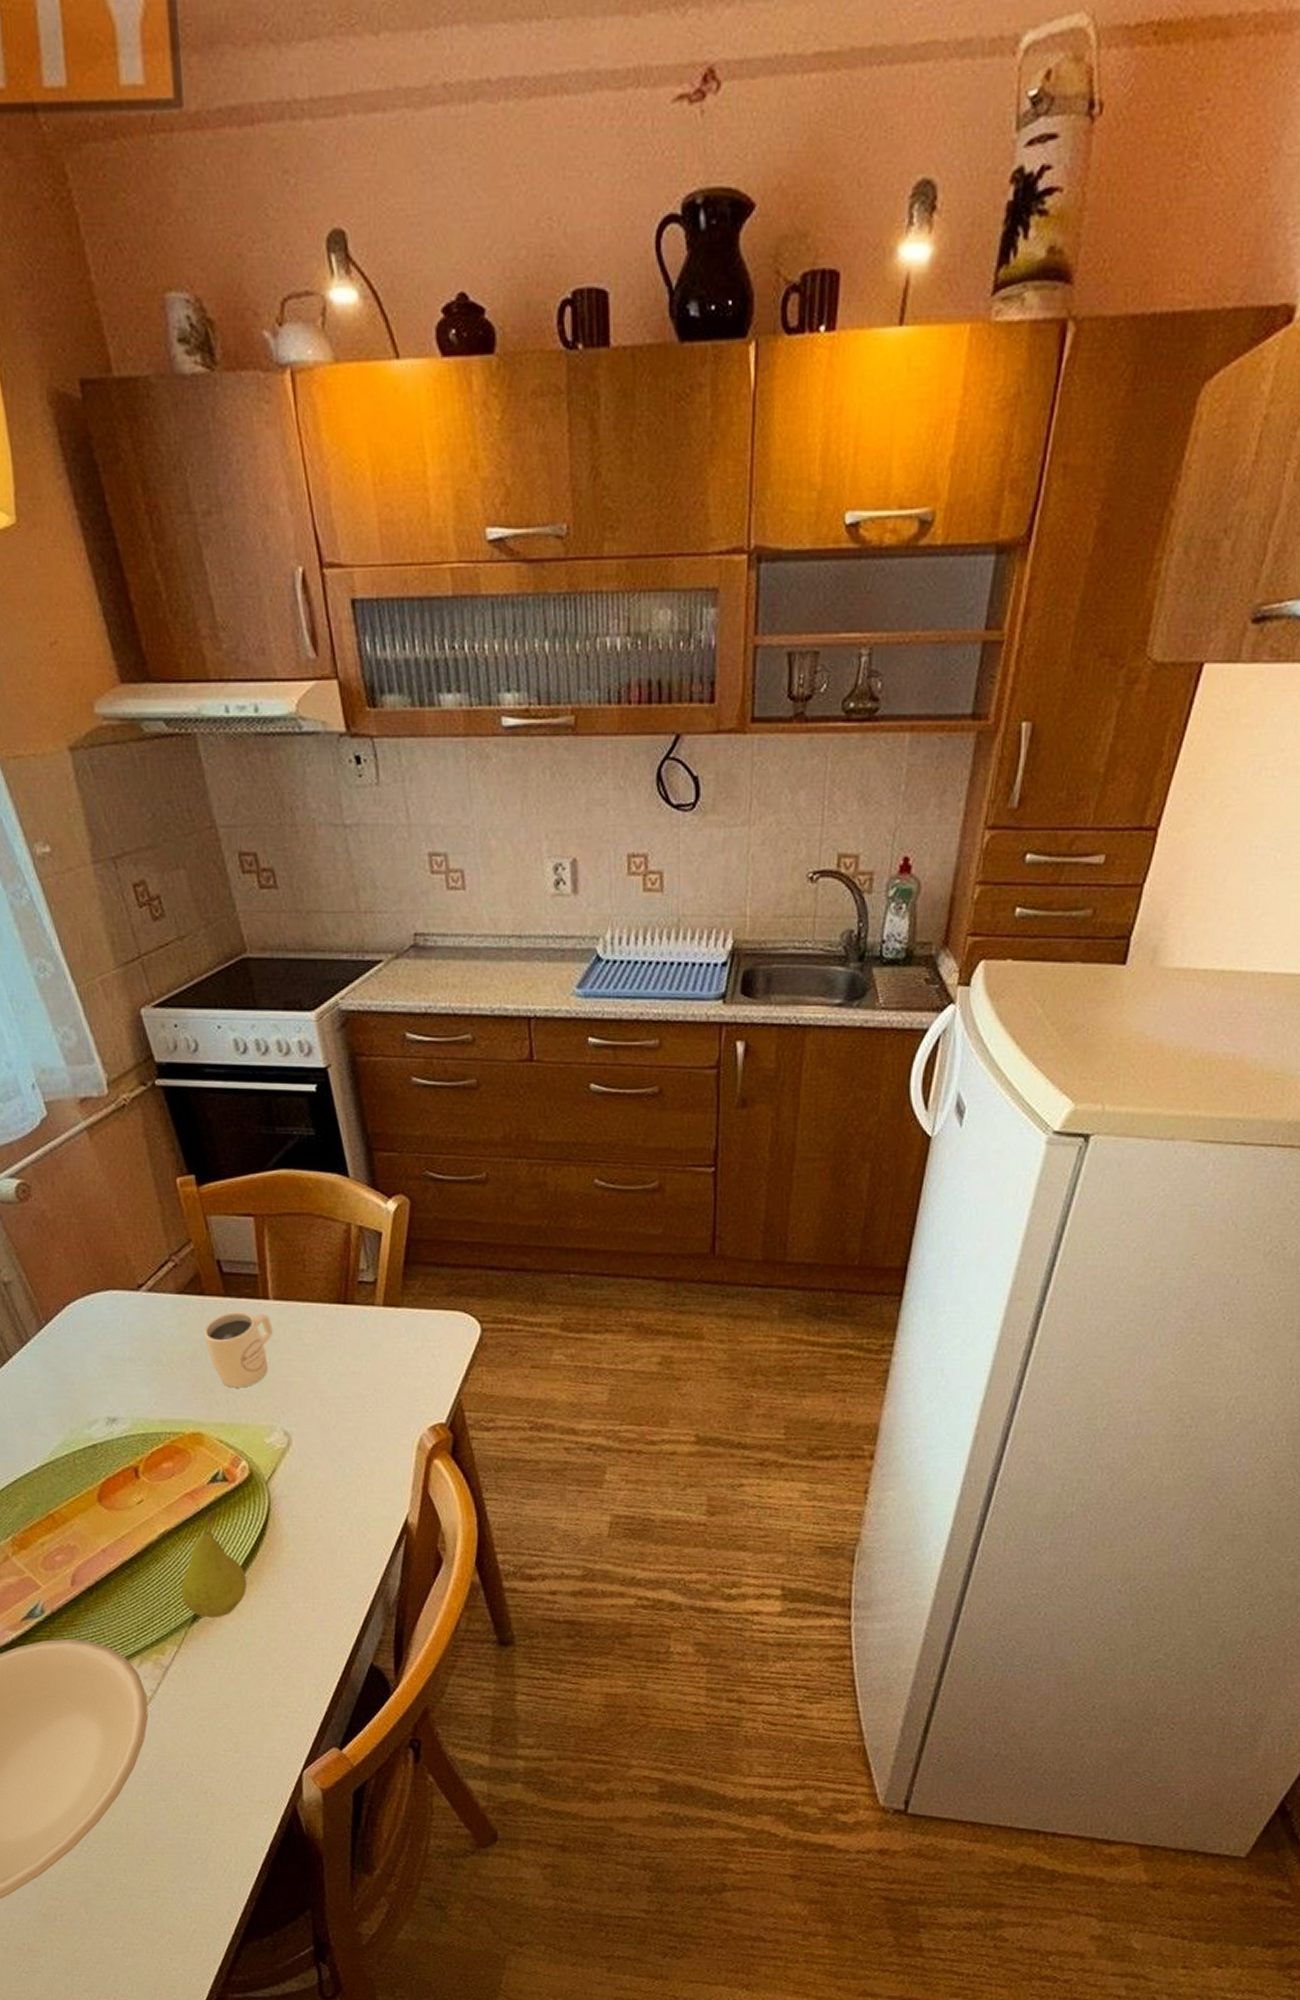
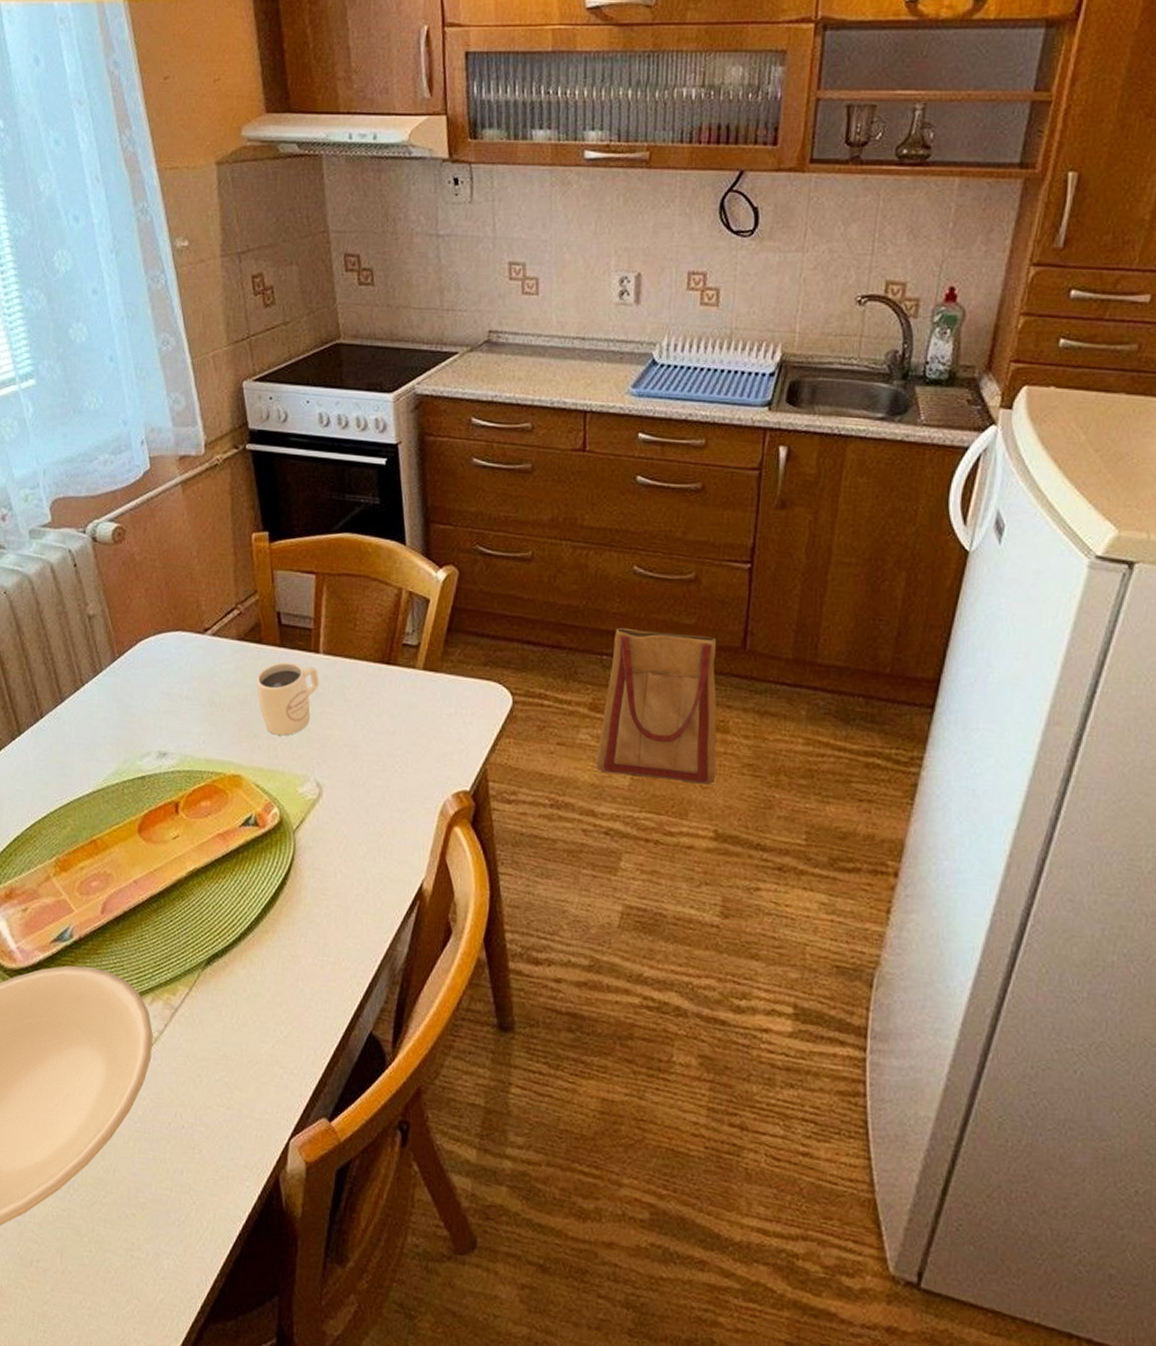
fruit: present [181,1511,248,1617] -> none [200,854,263,964]
shopping bag: none [571,1245,693,1392] -> present [595,628,717,785]

